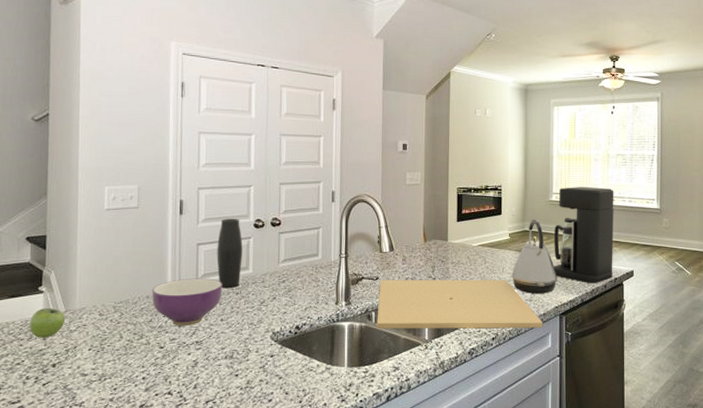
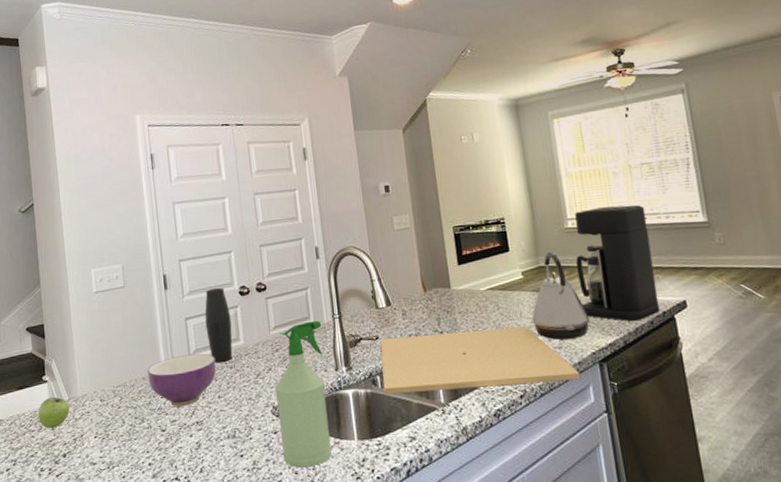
spray bottle: none [276,258,329,389] -> present [274,320,332,468]

